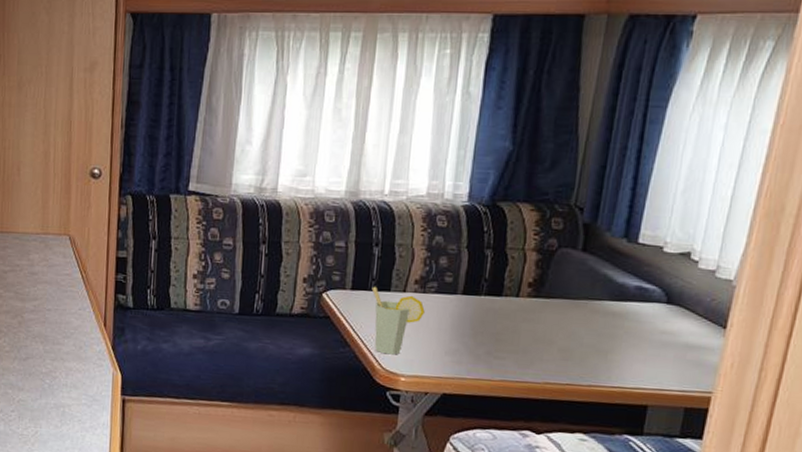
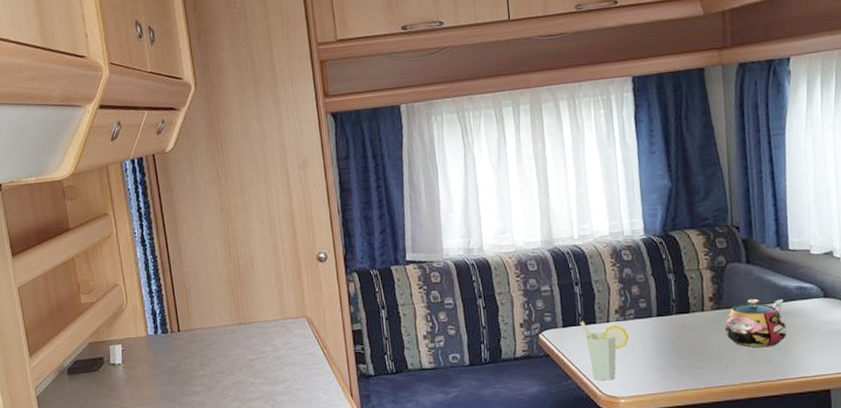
teapot: none [537,291,616,349] -> present [724,298,787,348]

